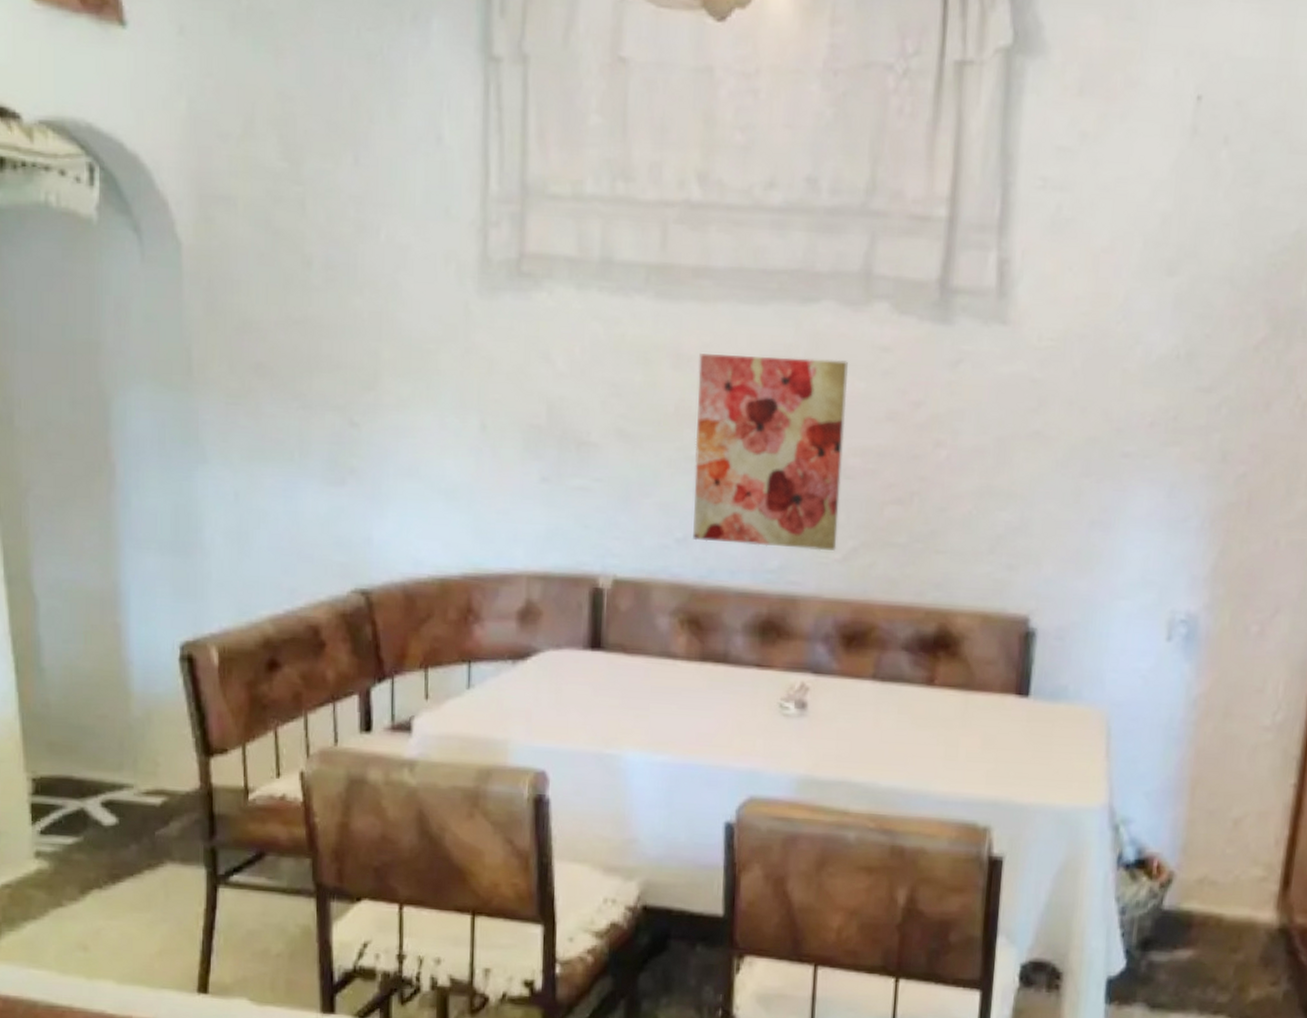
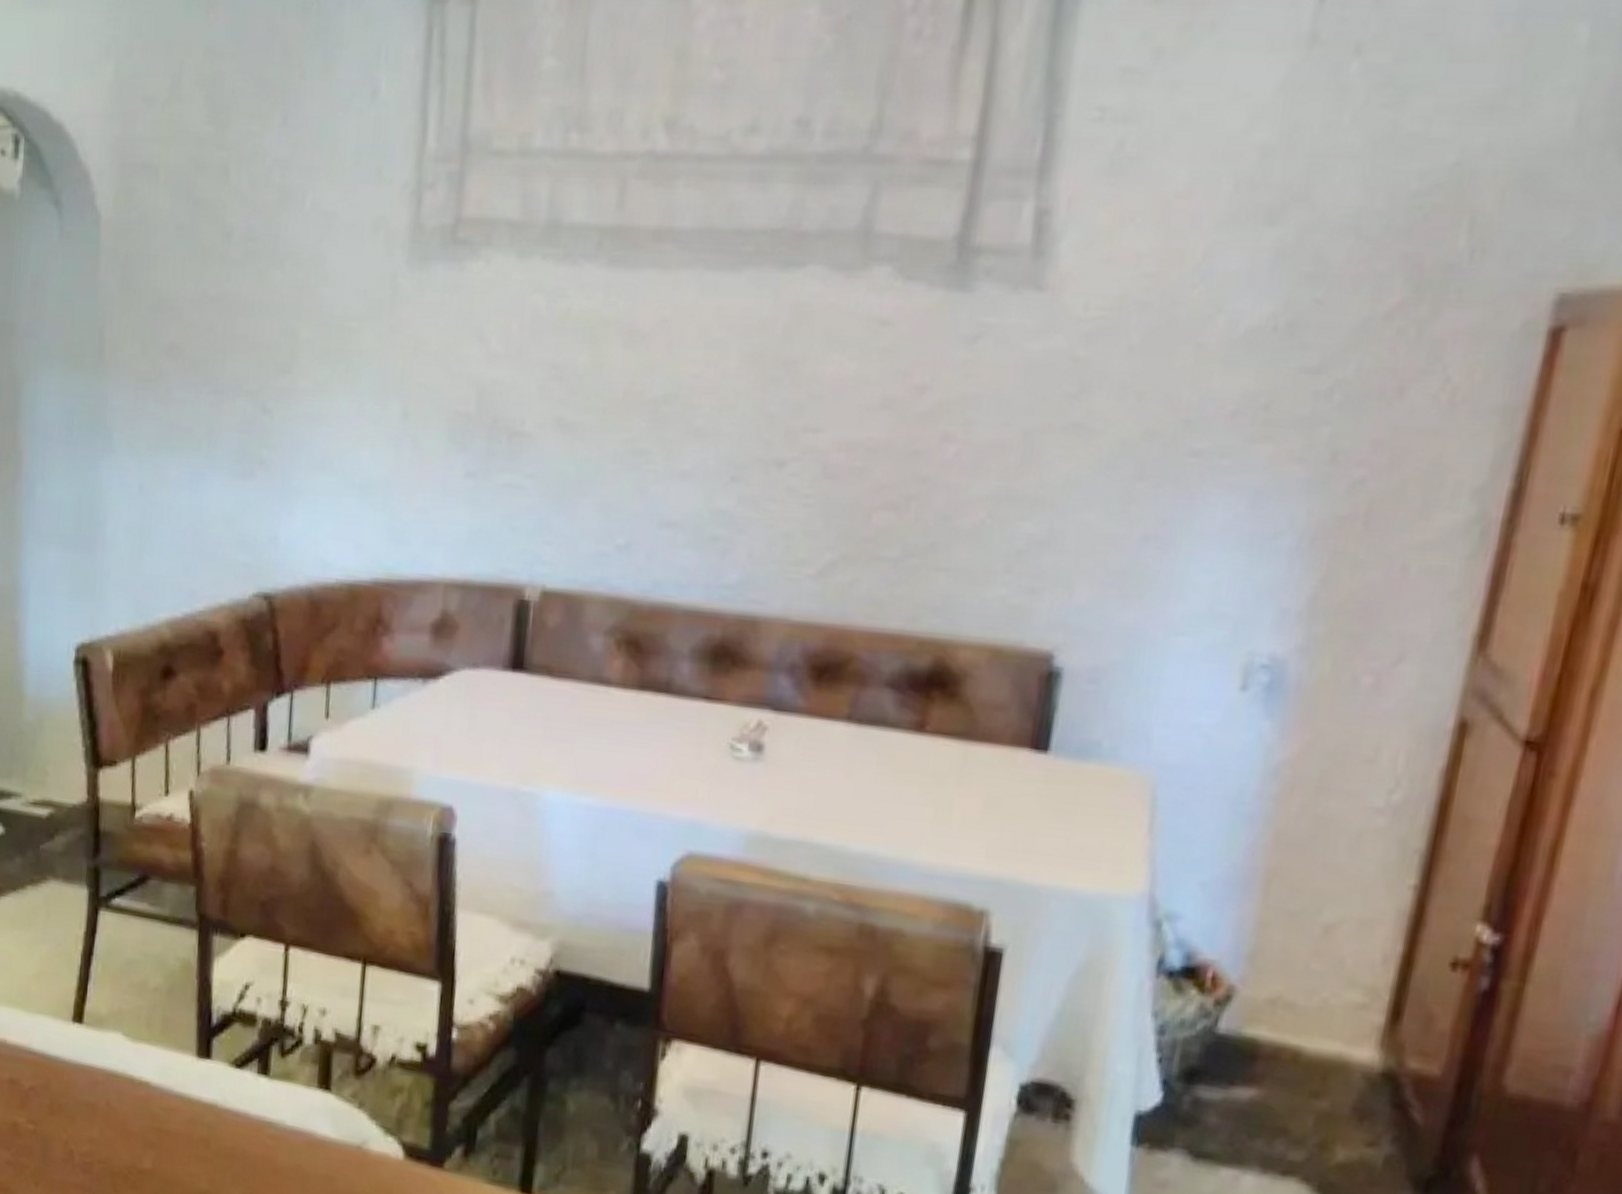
wall art: present [693,354,848,551] -> none [637,330,836,564]

